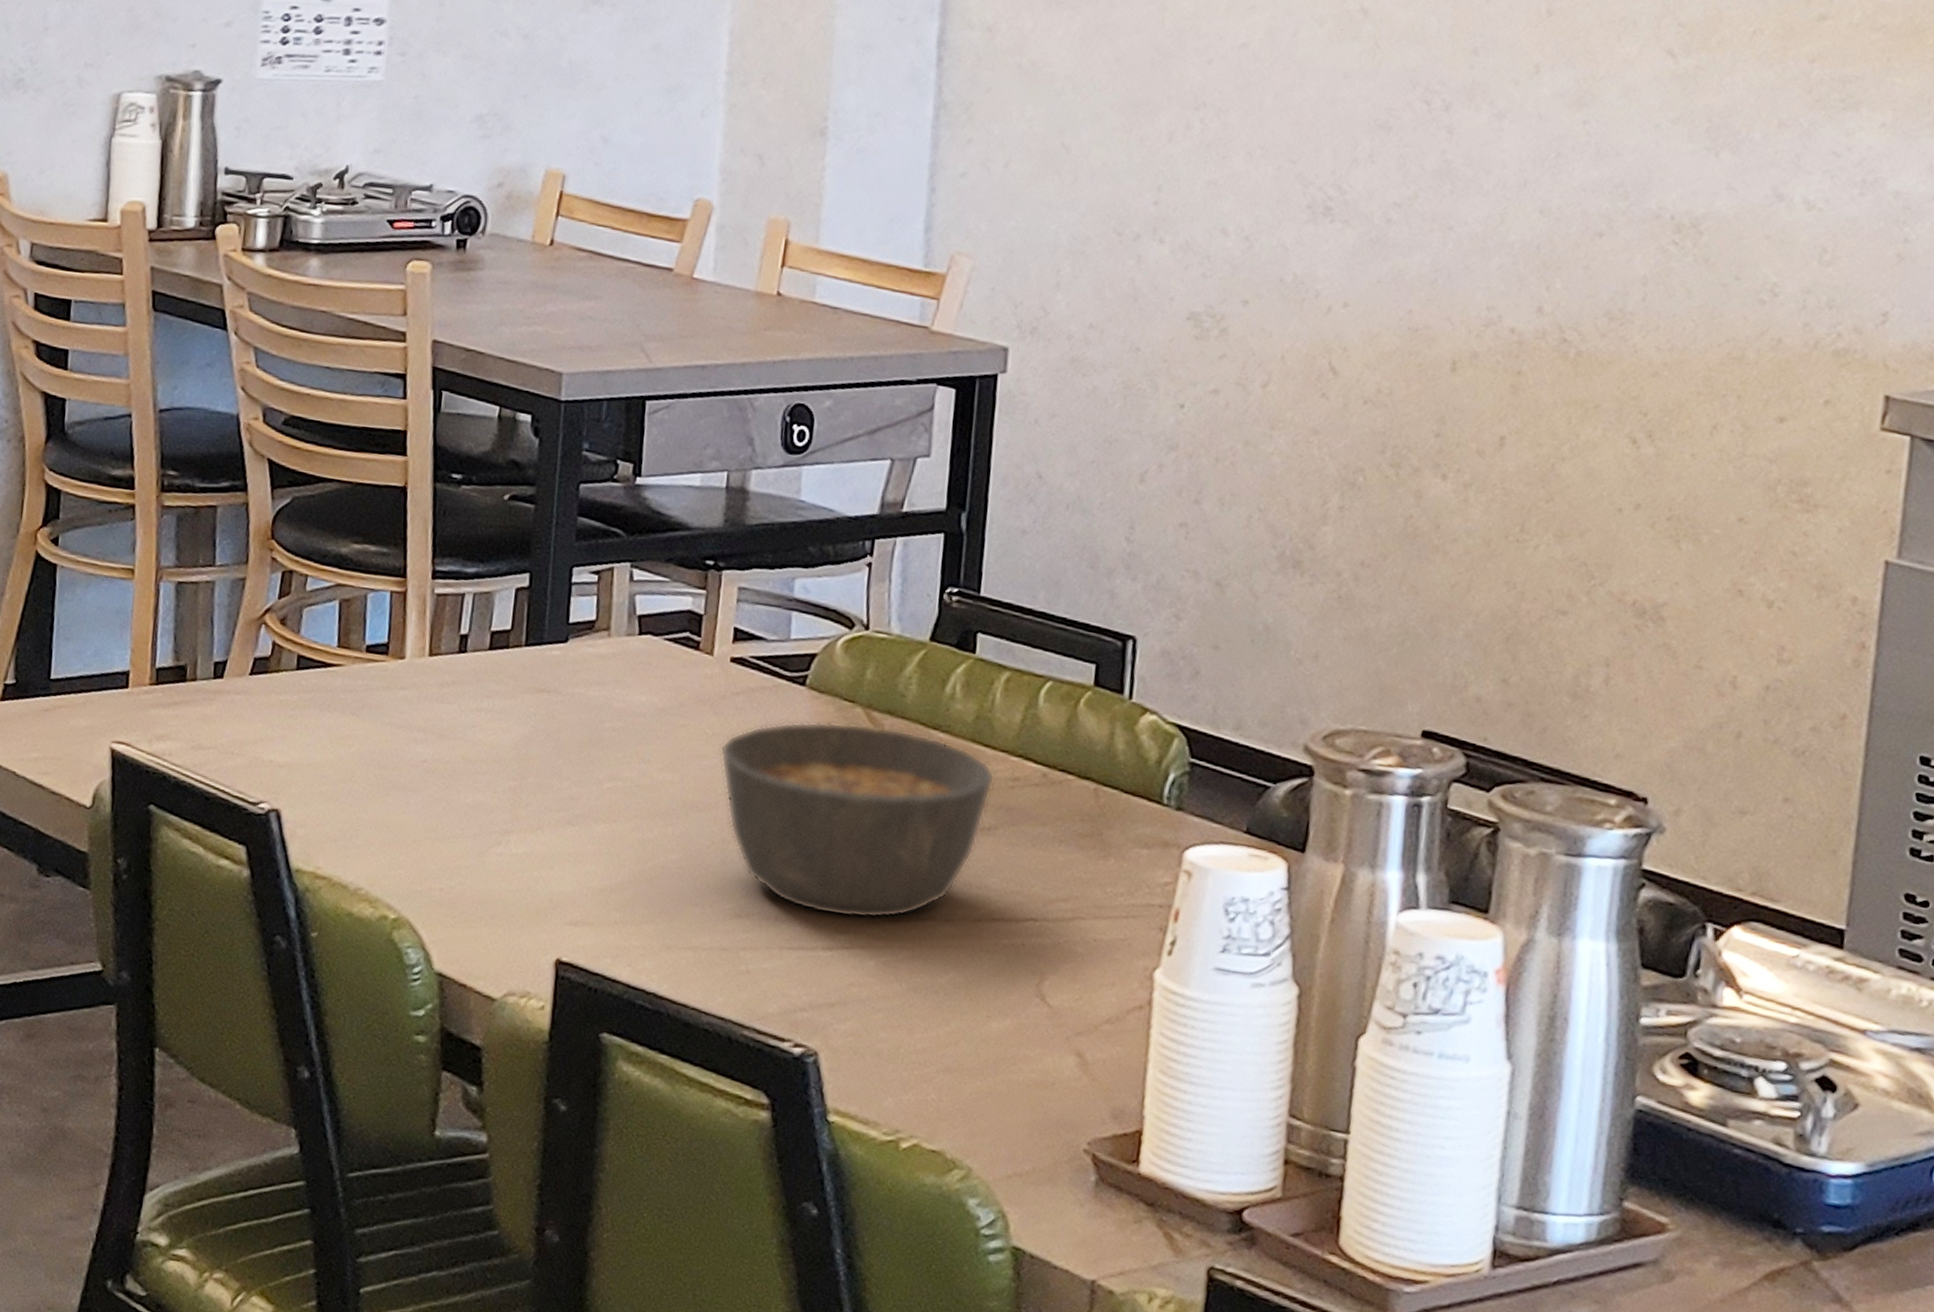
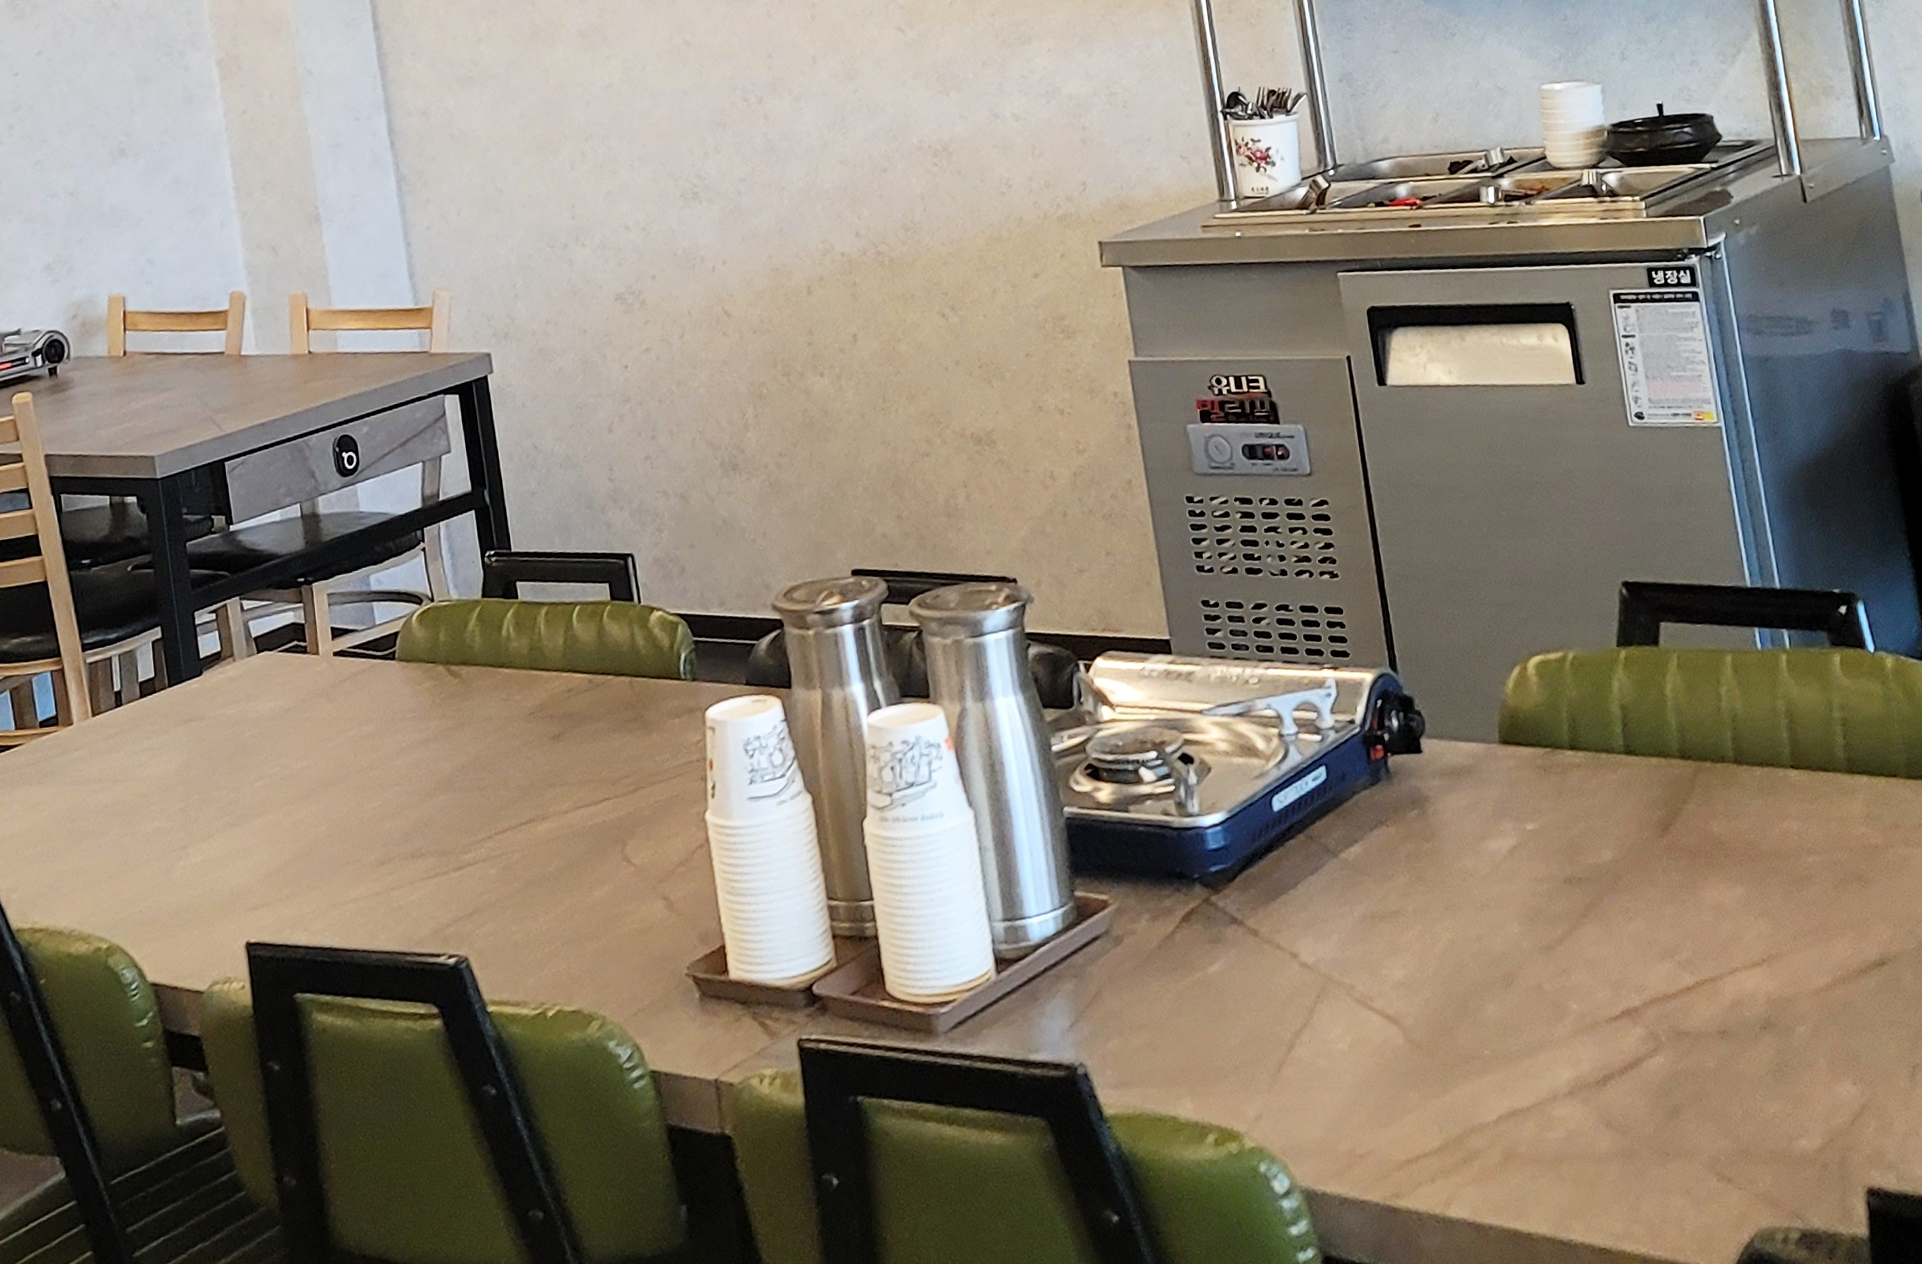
soup bowl: present [719,721,996,919] -> none [340,674,555,843]

